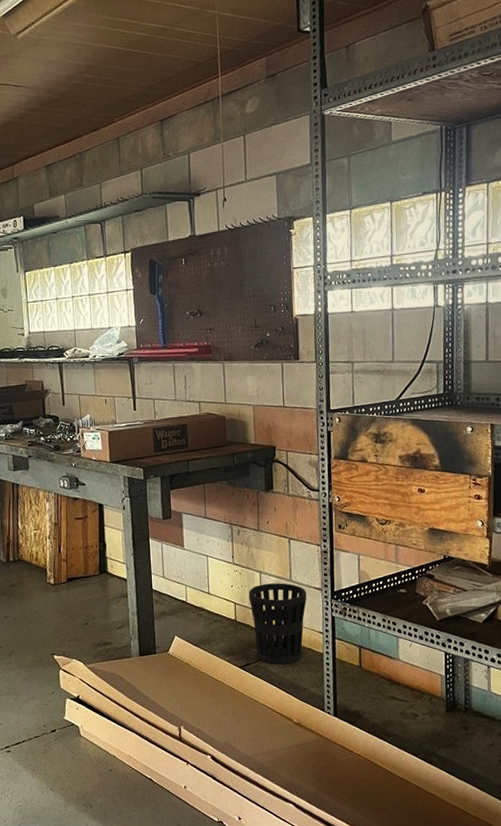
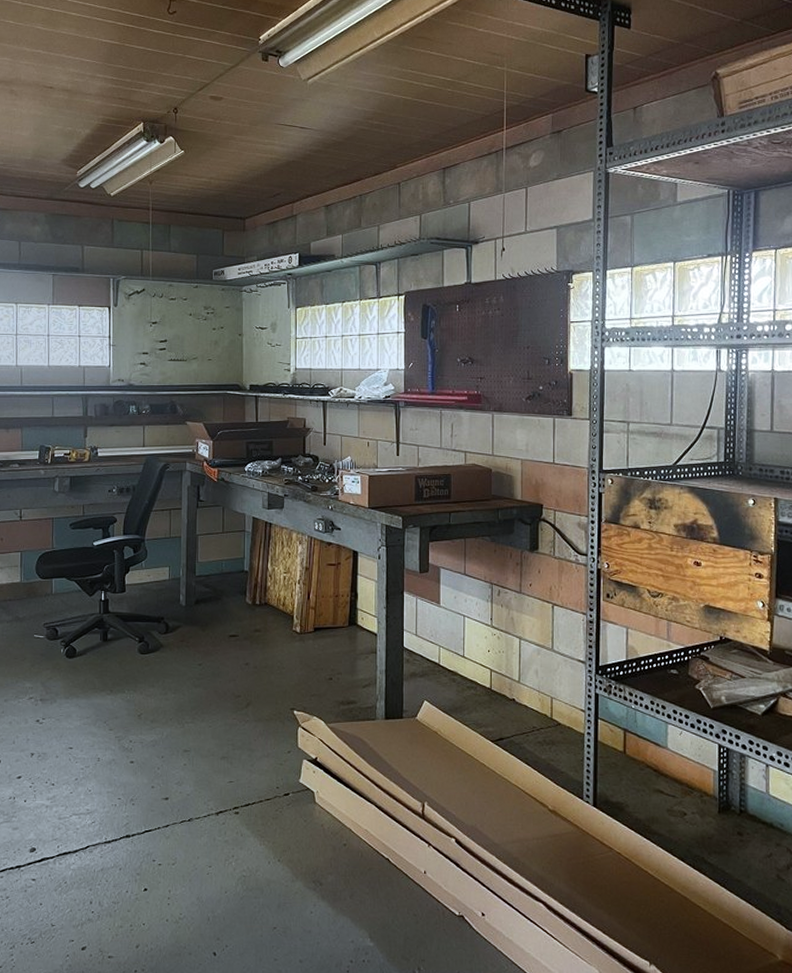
wastebasket: present [248,583,307,665] -> none [506,651,569,743]

